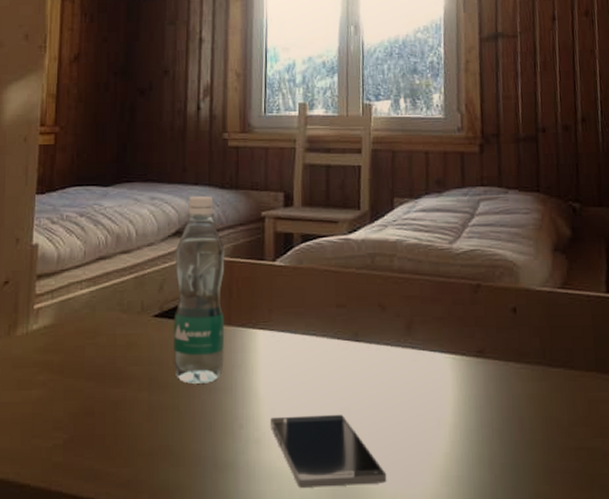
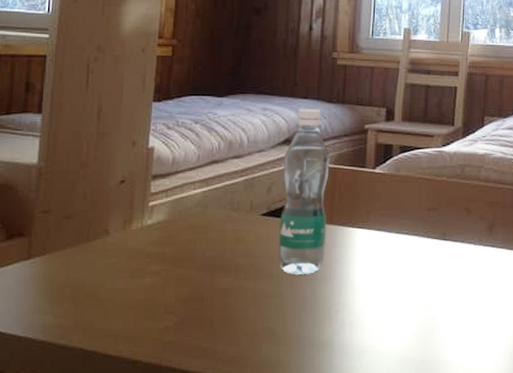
smartphone: present [270,415,387,488] -> none [364,302,463,363]

